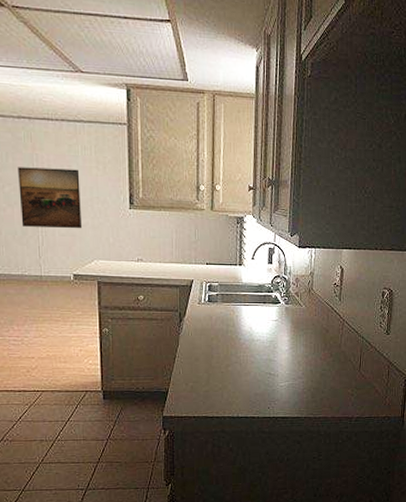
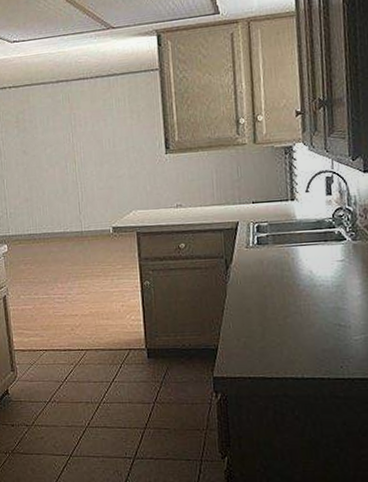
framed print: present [18,167,83,229] -> none [58,122,120,185]

